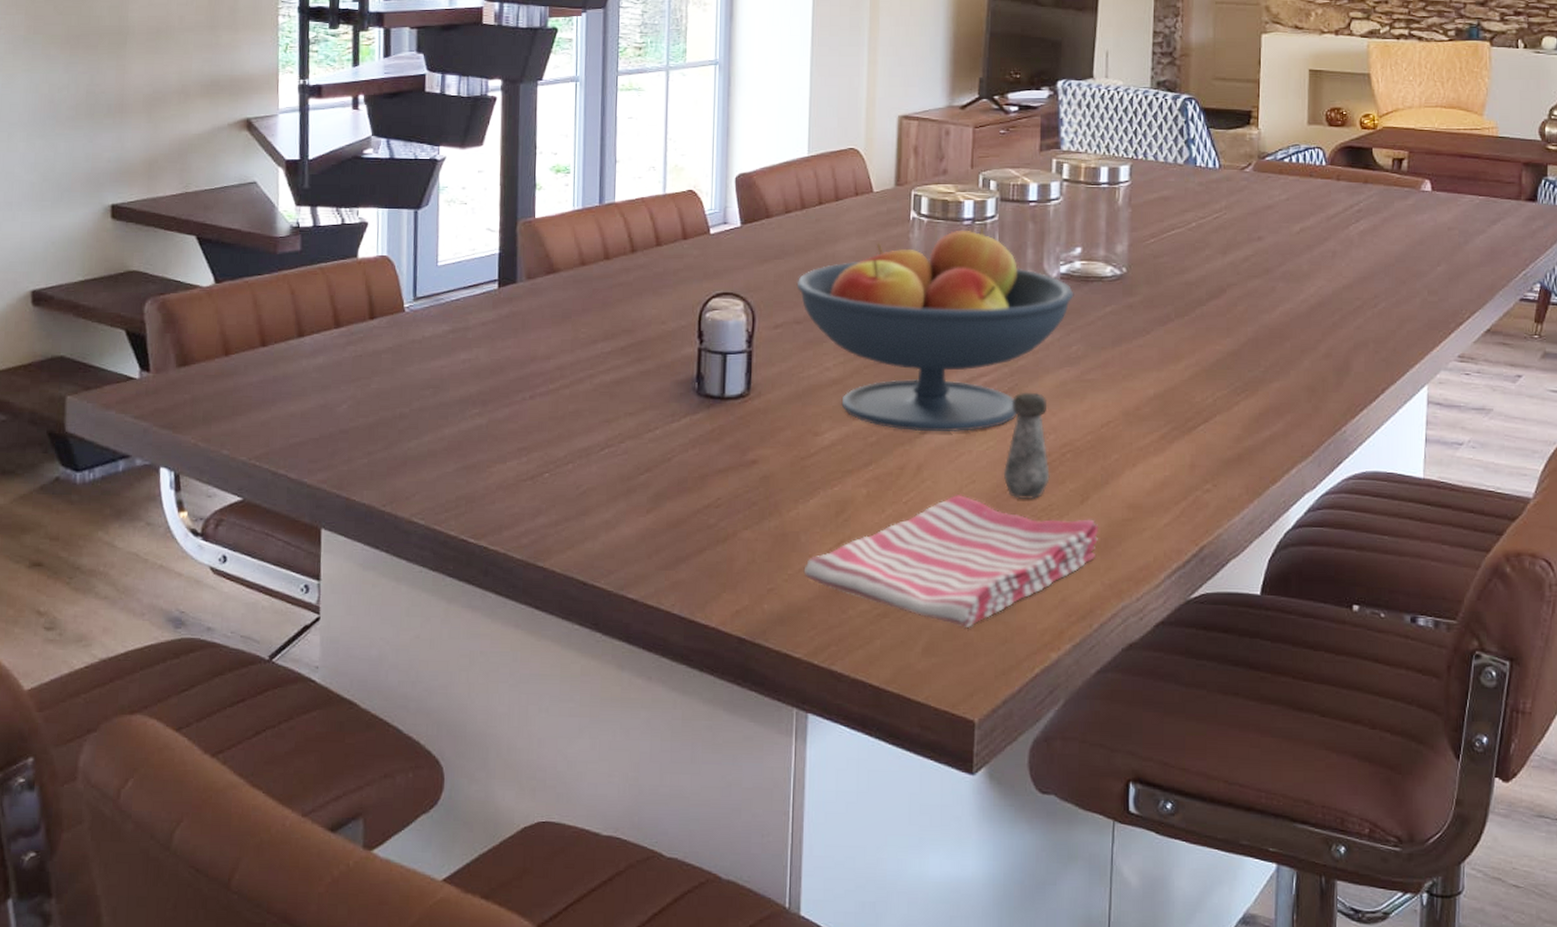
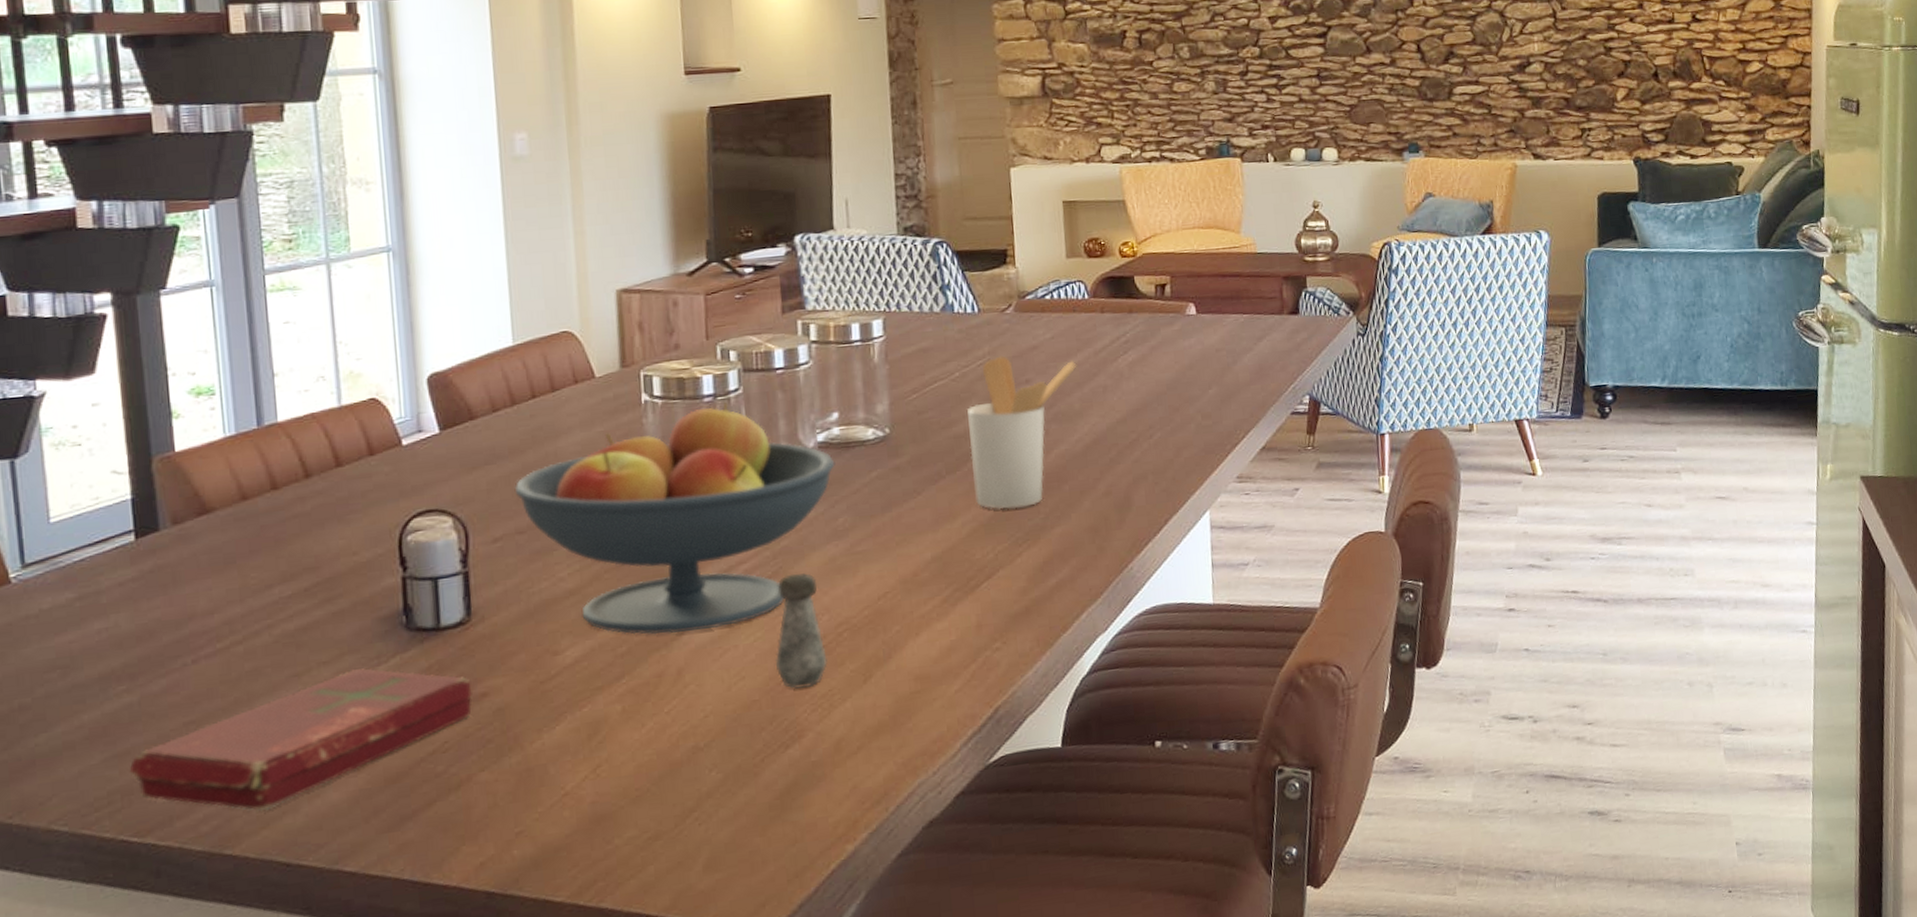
book: none [473,423,745,534] -> present [129,668,472,812]
dish towel: present [803,495,1098,627] -> none [556,694,886,835]
utensil holder: none [1199,211,1309,358] -> present [967,355,1077,510]

